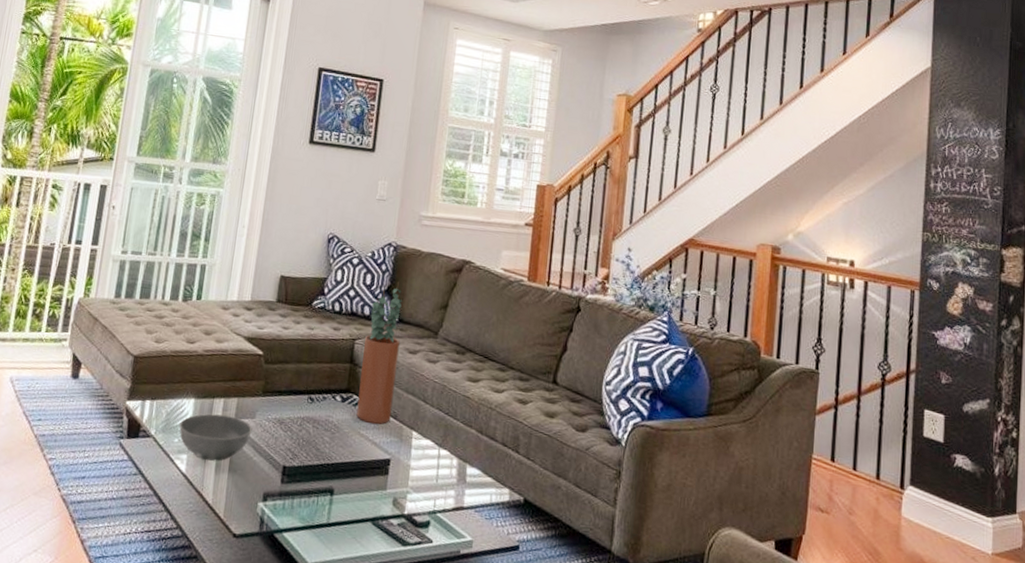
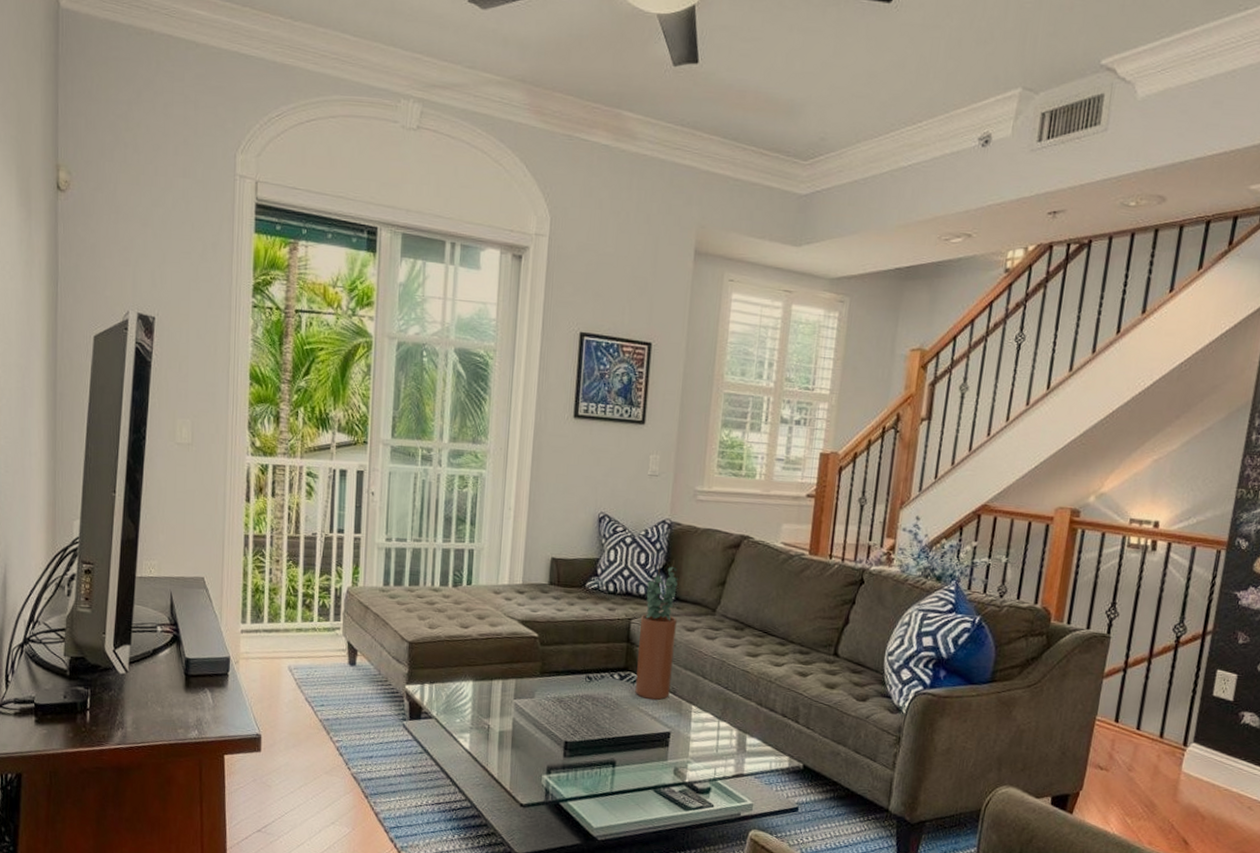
bowl: present [179,413,253,461] -> none [460,695,532,739]

